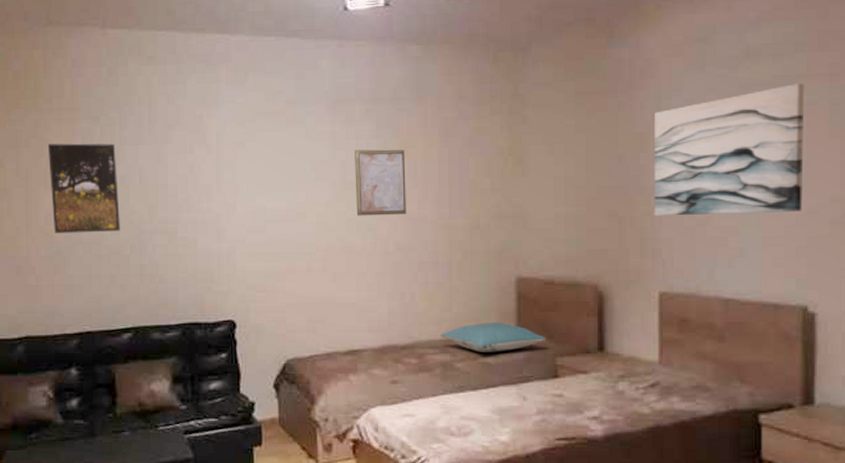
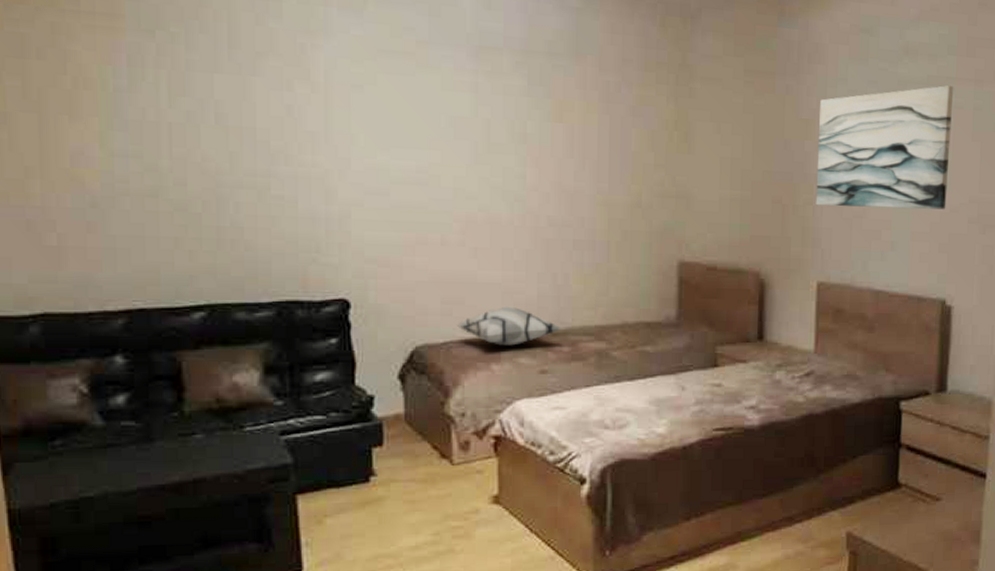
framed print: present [47,143,120,233] -> none [72,58,187,182]
decorative pillow: none [321,323,410,359] -> present [457,306,561,346]
wall art: present [355,149,406,216] -> none [501,107,561,187]
pillow: present [440,323,547,352] -> none [596,308,708,340]

